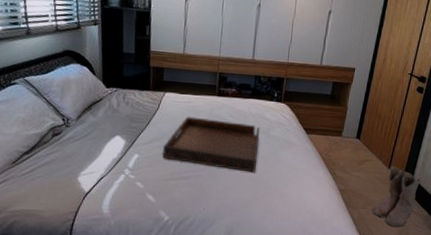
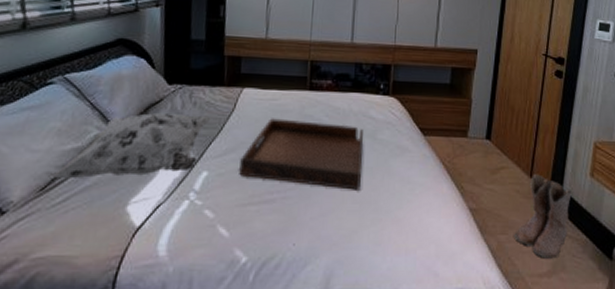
decorative pillow: none [19,108,142,156] -> present [50,112,213,179]

